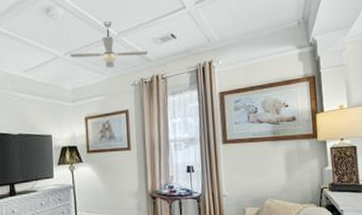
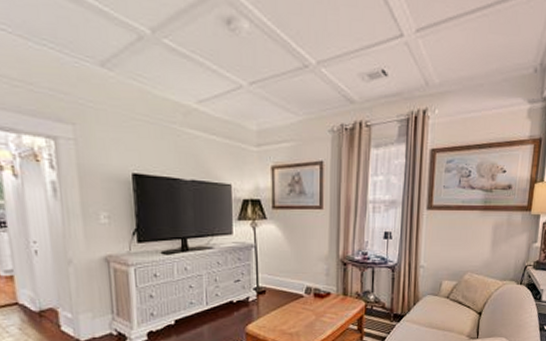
ceiling fan: present [70,20,148,68] -> none [256,43,352,107]

